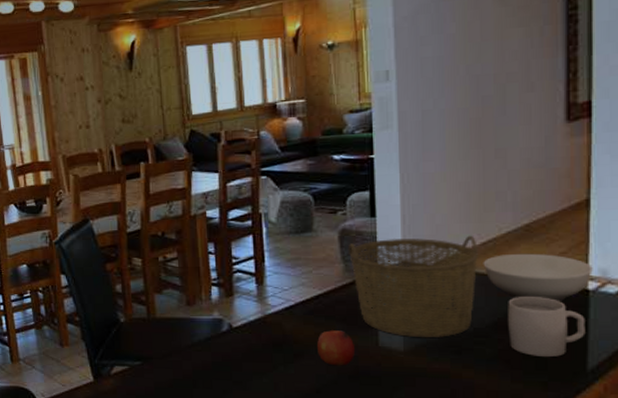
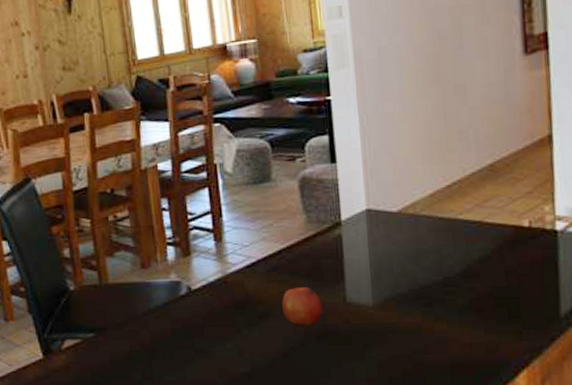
basket: present [349,235,478,338] -> none [310,178,444,291]
bowl: present [483,253,593,301] -> none [449,194,560,244]
mug: present [506,295,585,358] -> none [476,239,557,305]

